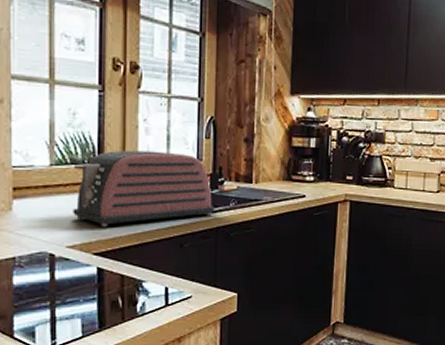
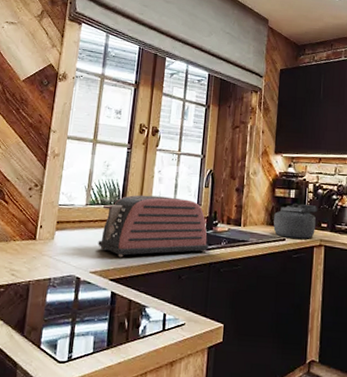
kettle: none [291,153,342,194] -> present [273,203,317,239]

